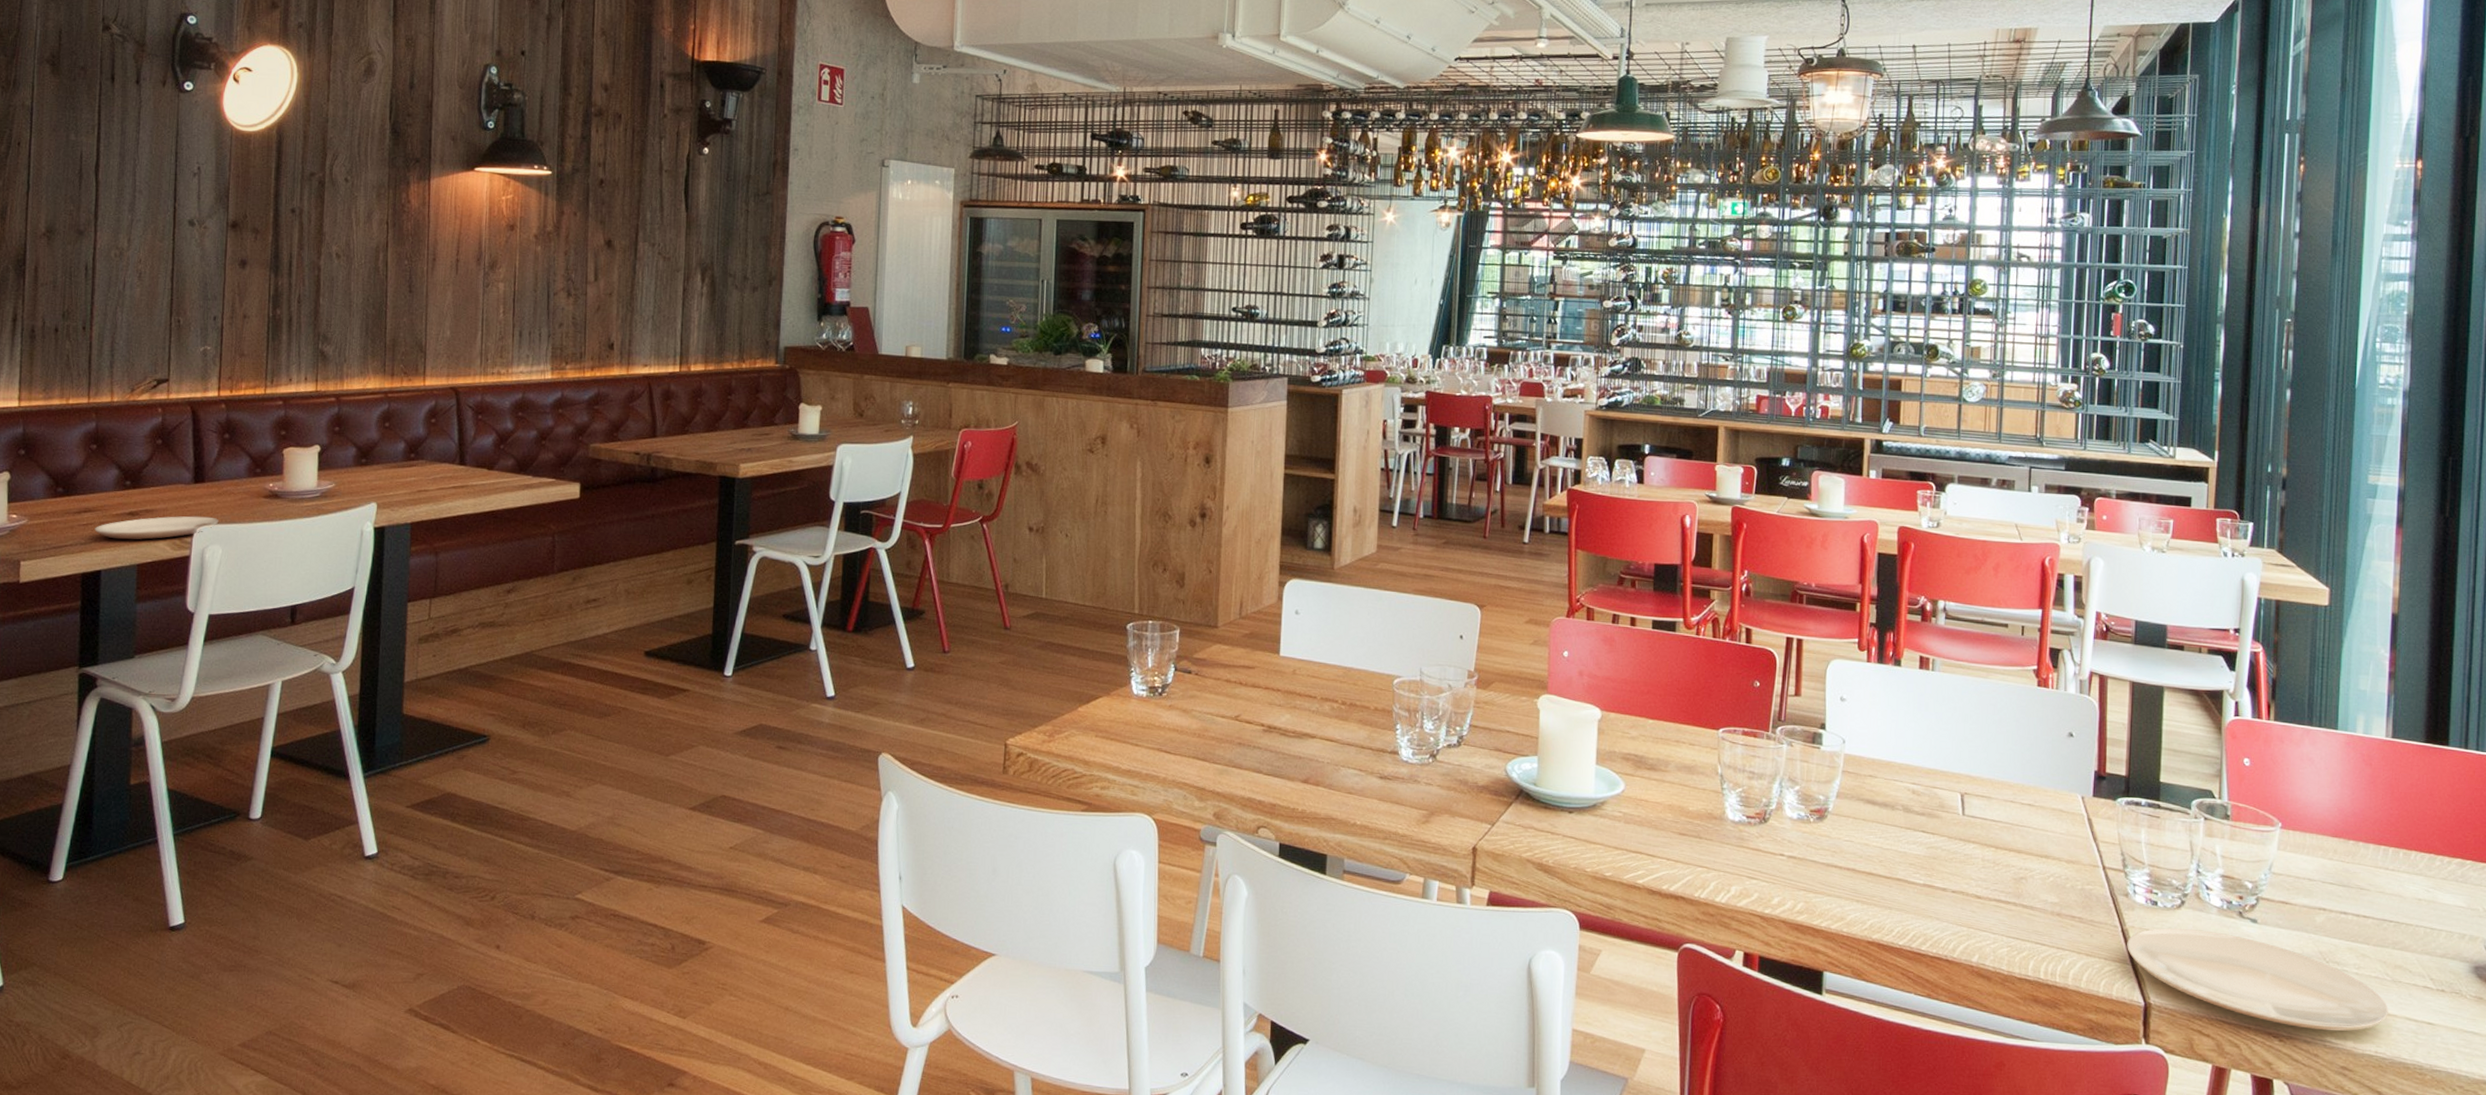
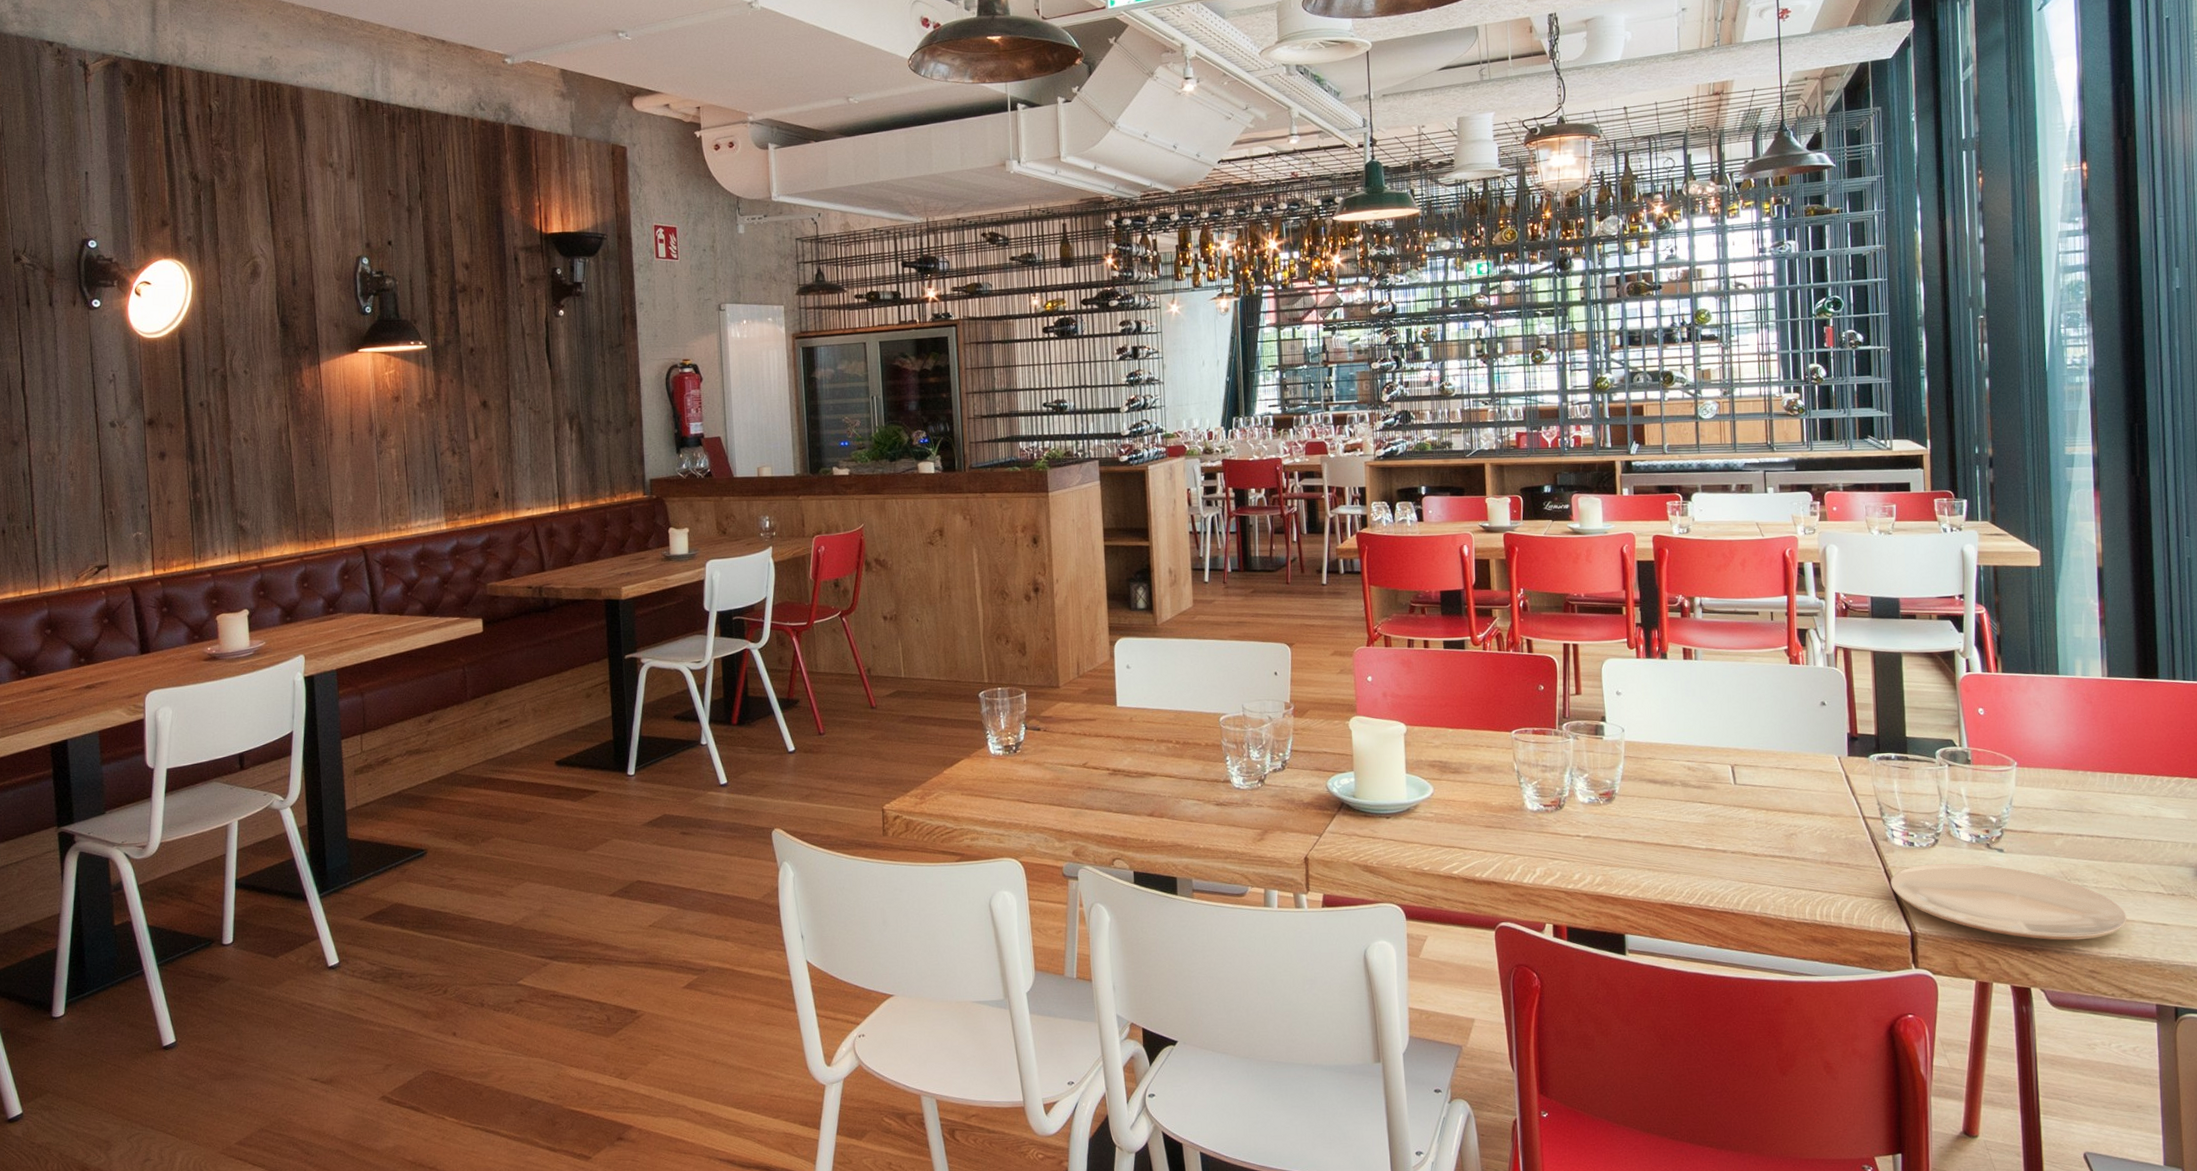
plate: present [94,516,219,540] -> none [57,682,167,711]

